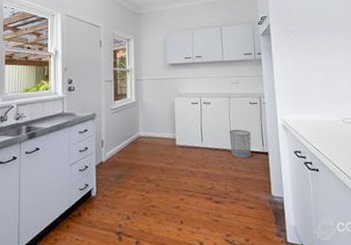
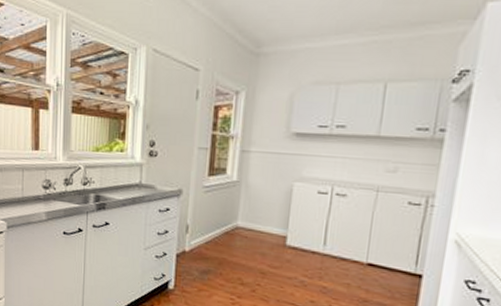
waste bin: present [229,129,252,158] -> none [365,236,401,278]

